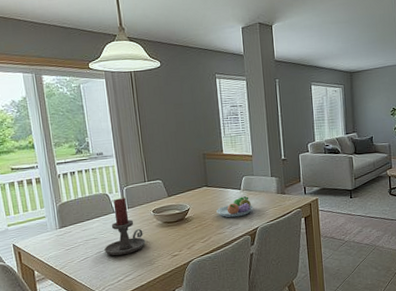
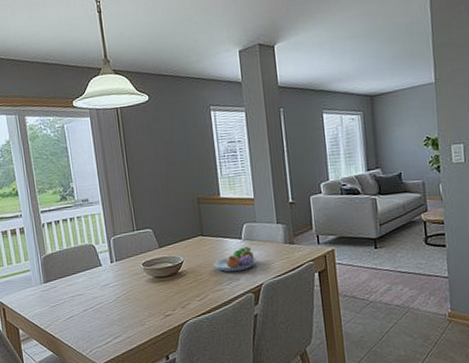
candle holder: present [104,198,146,256] -> none [91,249,135,315]

